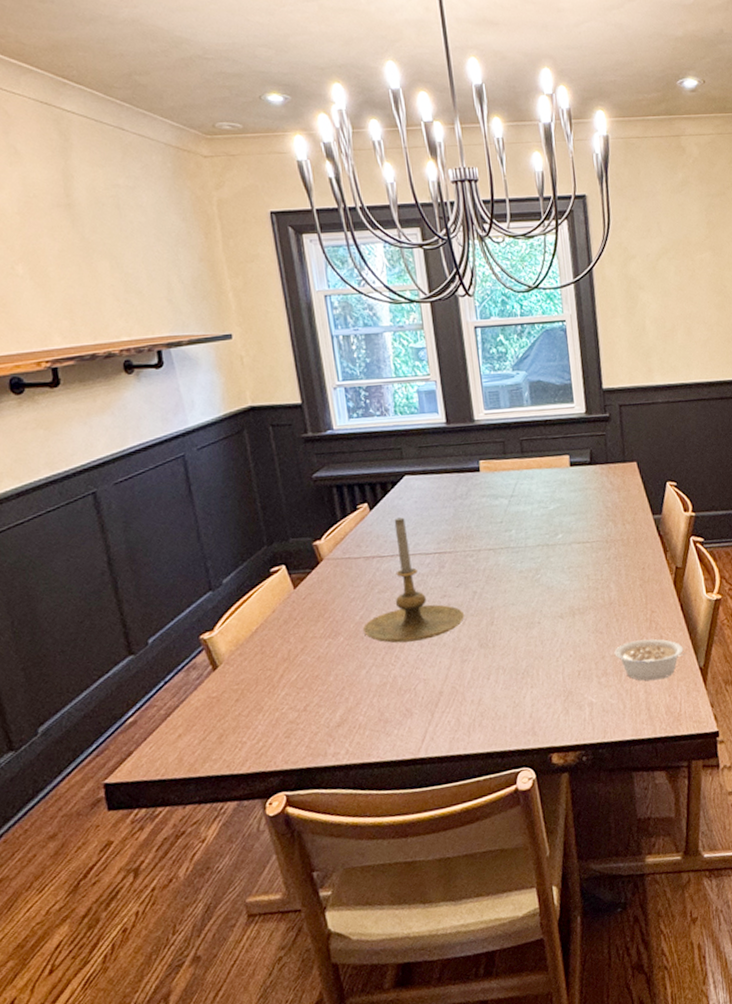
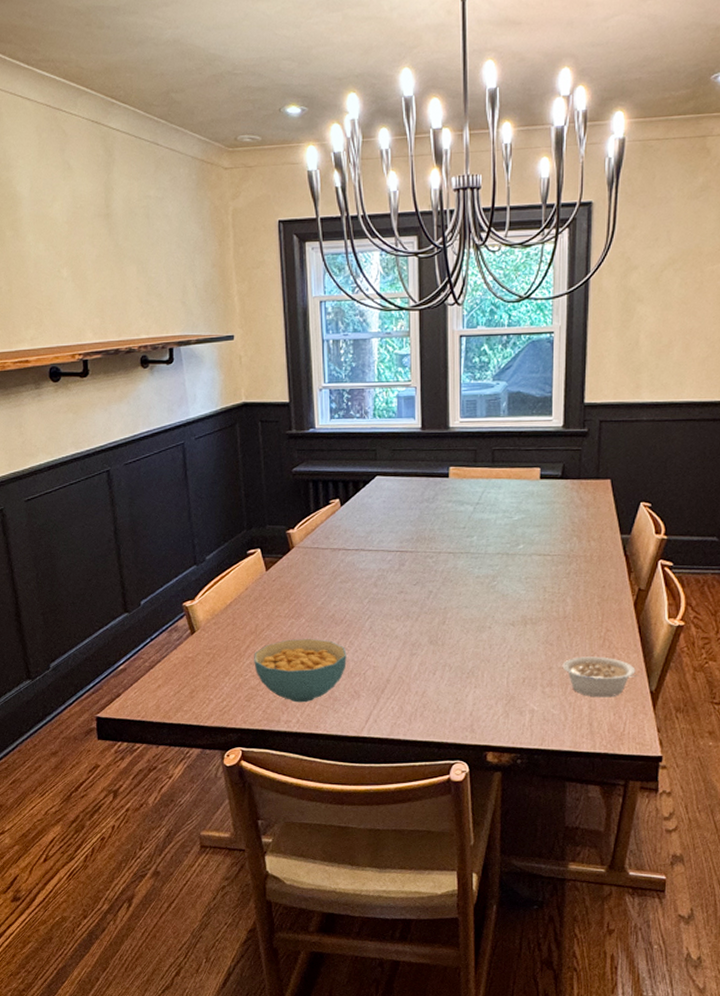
cereal bowl: none [289,657,394,731] -> present [254,638,347,703]
candle holder: present [362,517,465,643] -> none [323,515,419,630]

